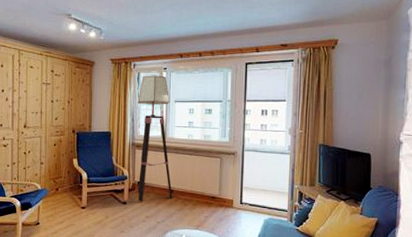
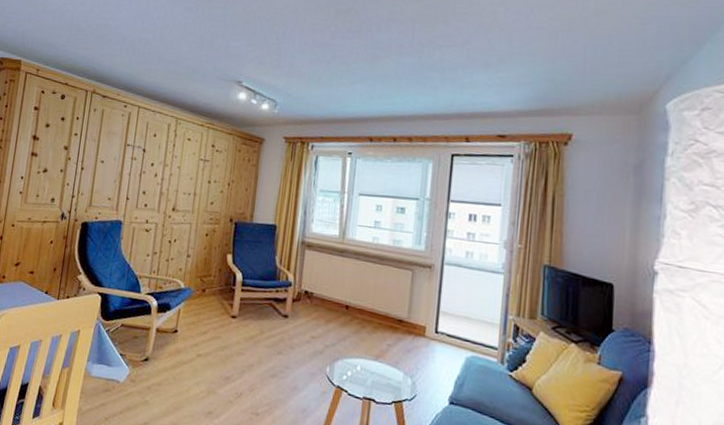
floor lamp: present [137,75,172,202] -> none [303,160,354,317]

